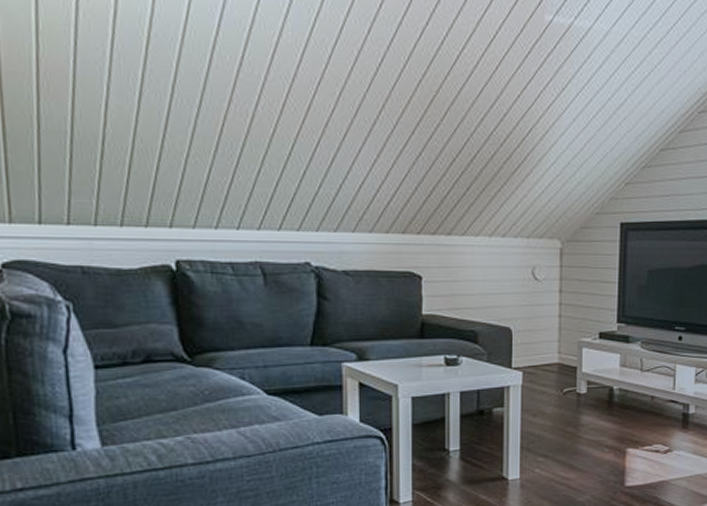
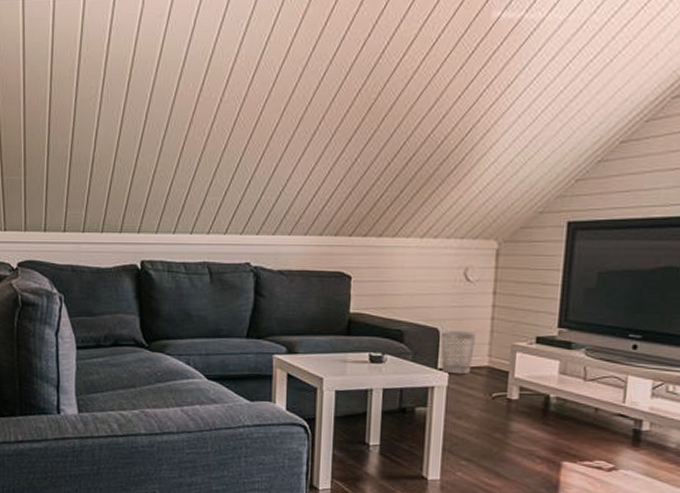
wastebasket: none [514,329,545,373] -> present [441,330,476,375]

